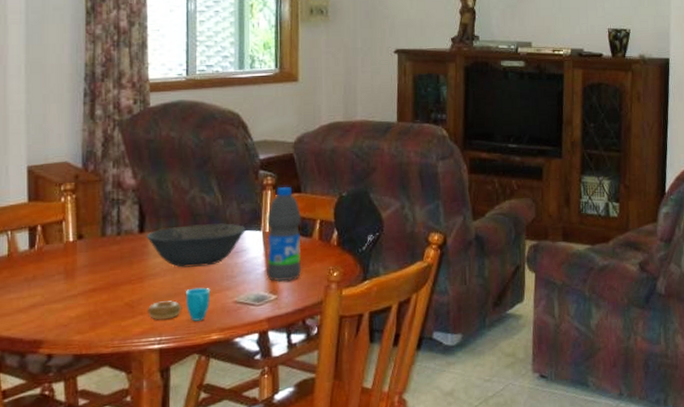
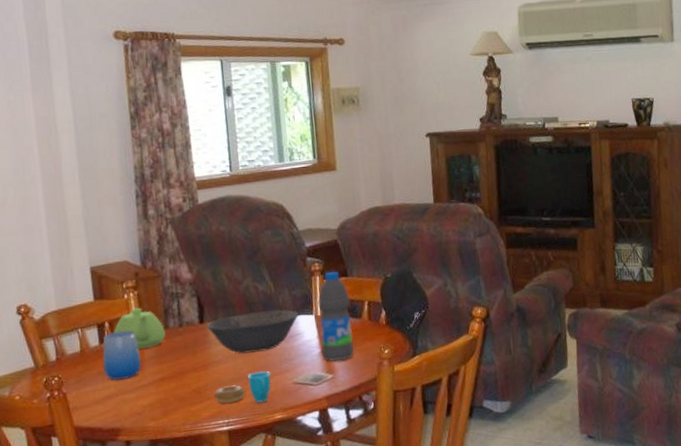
cup: none [32,236,72,289] -> present [103,330,141,381]
teapot: none [45,213,101,257] -> present [113,308,166,350]

